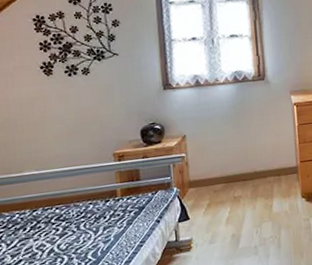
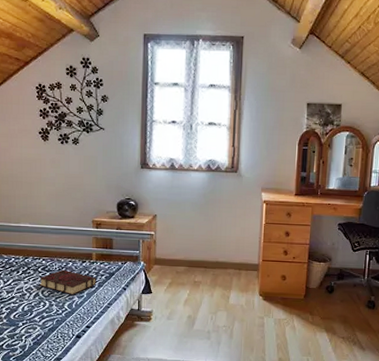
book: none [53,214,124,242] -> present [39,269,96,295]

